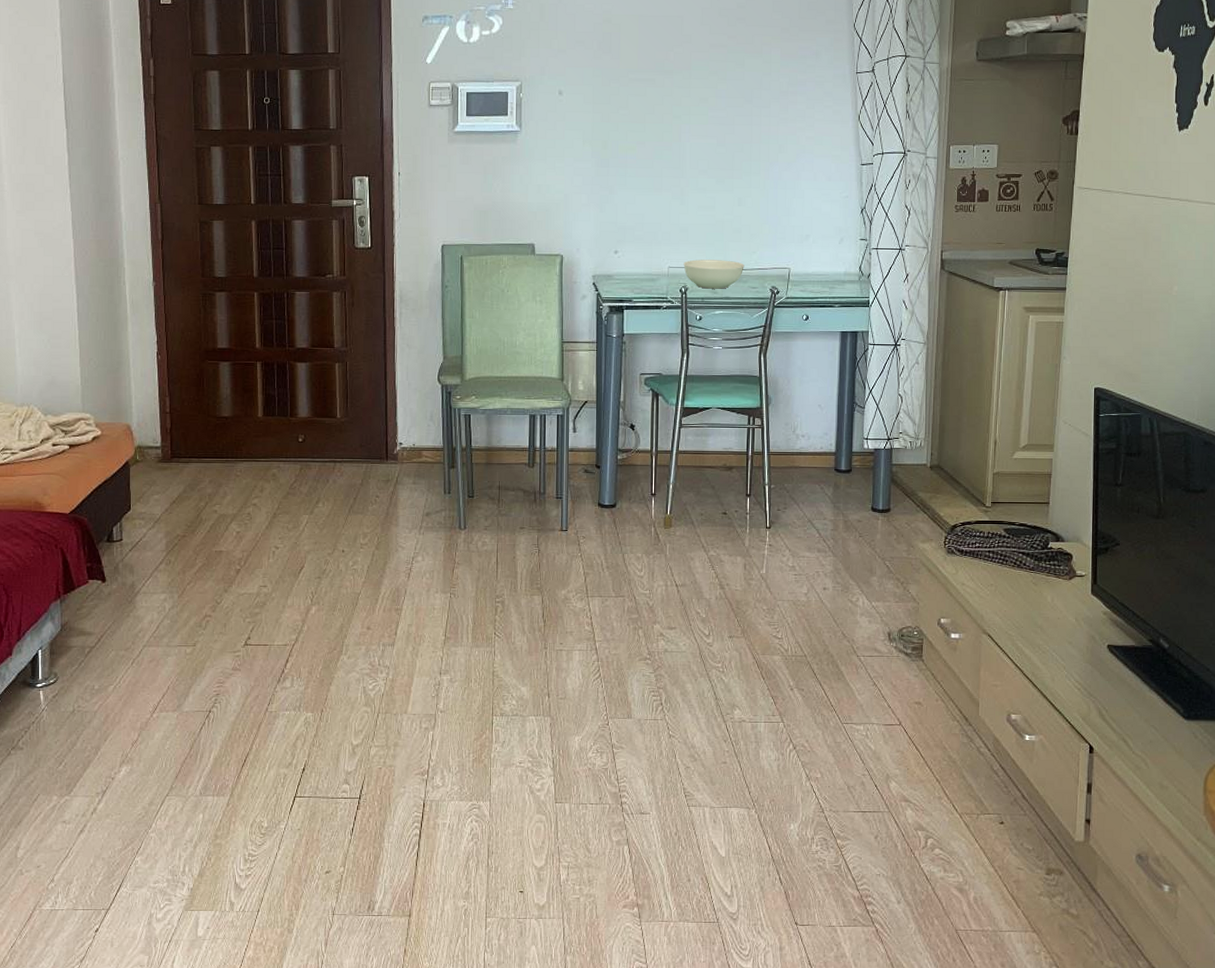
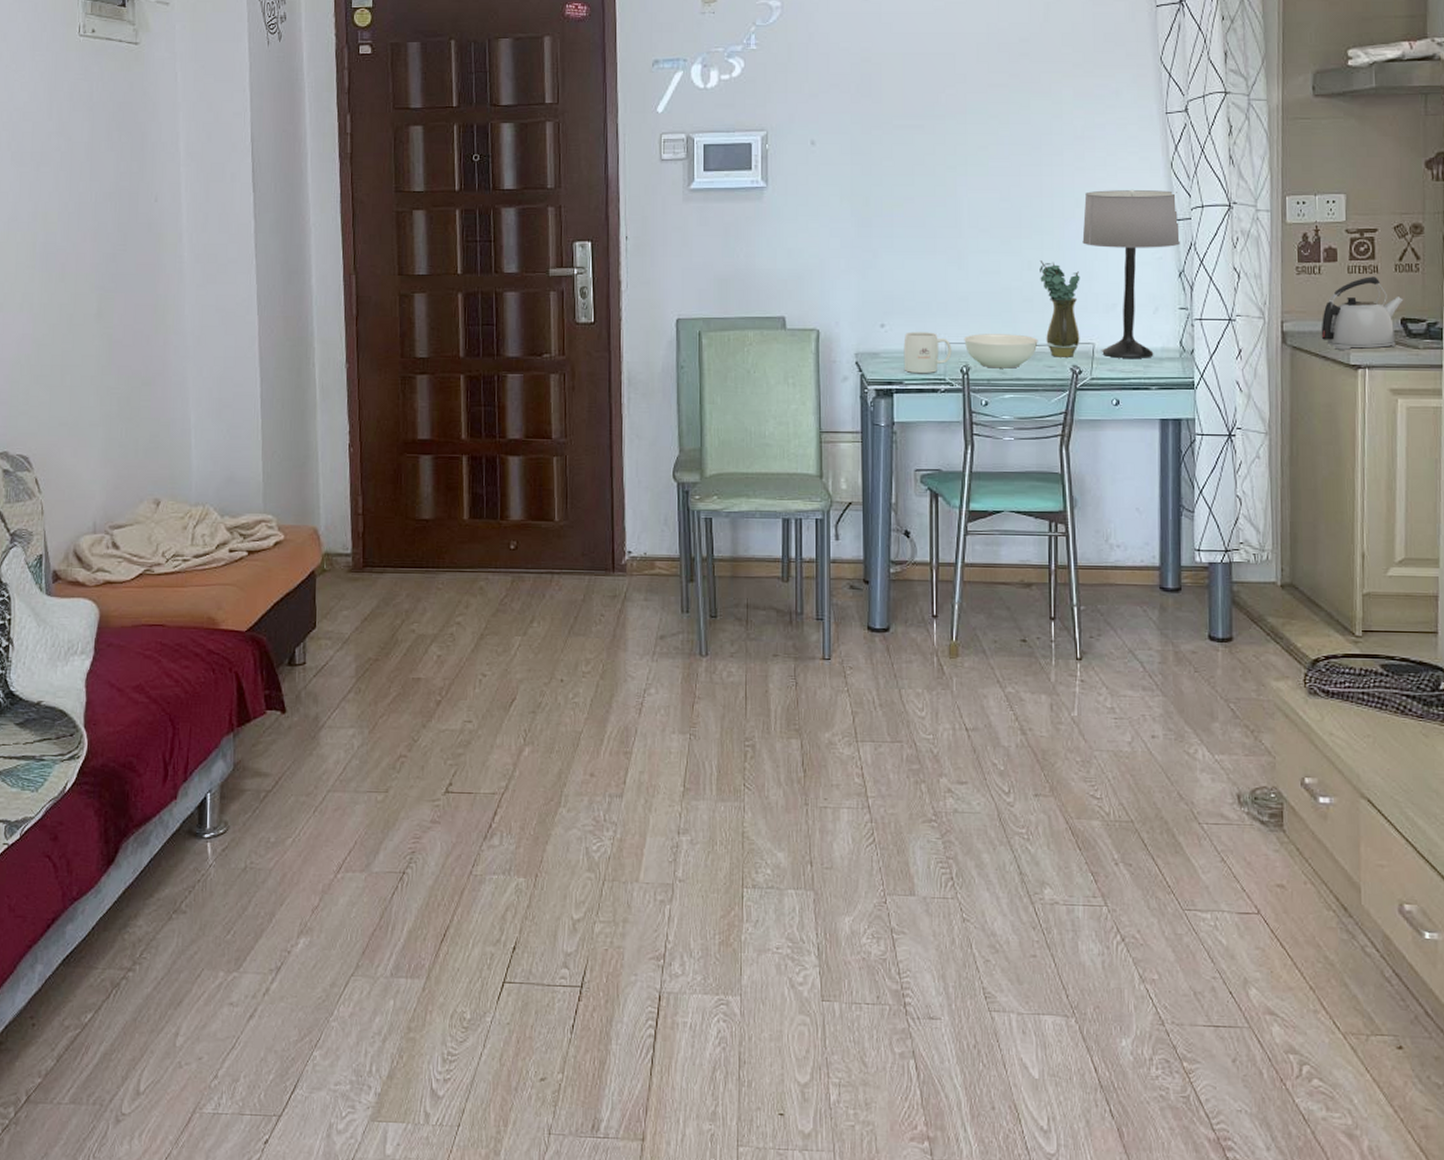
mug: none [633,257,673,293] -> present [903,332,952,374]
vase: none [747,198,781,280] -> present [1040,260,1080,357]
table lamp: none [783,138,863,281] -> present [1082,189,1180,358]
kettle: none [972,214,1039,275] -> present [1321,276,1404,350]

